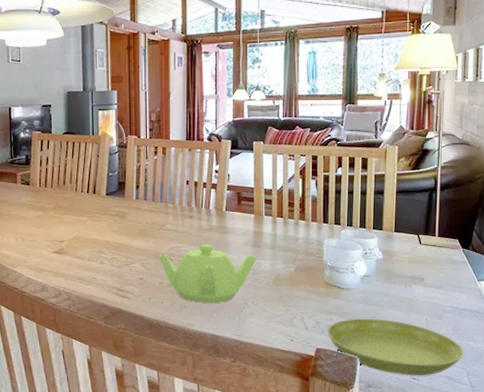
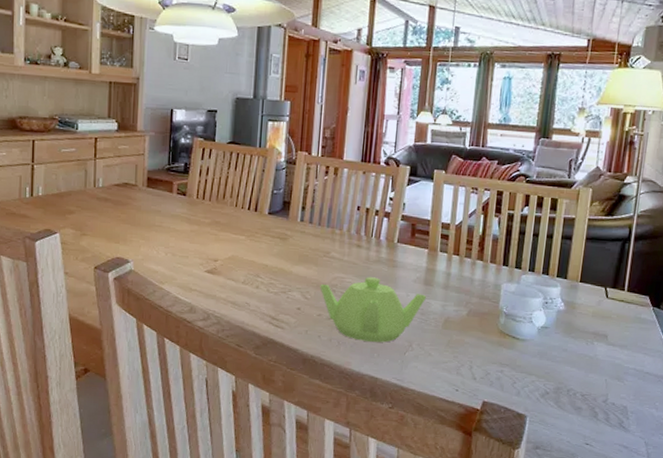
saucer: present [328,318,464,376] -> none [496,372,644,442]

